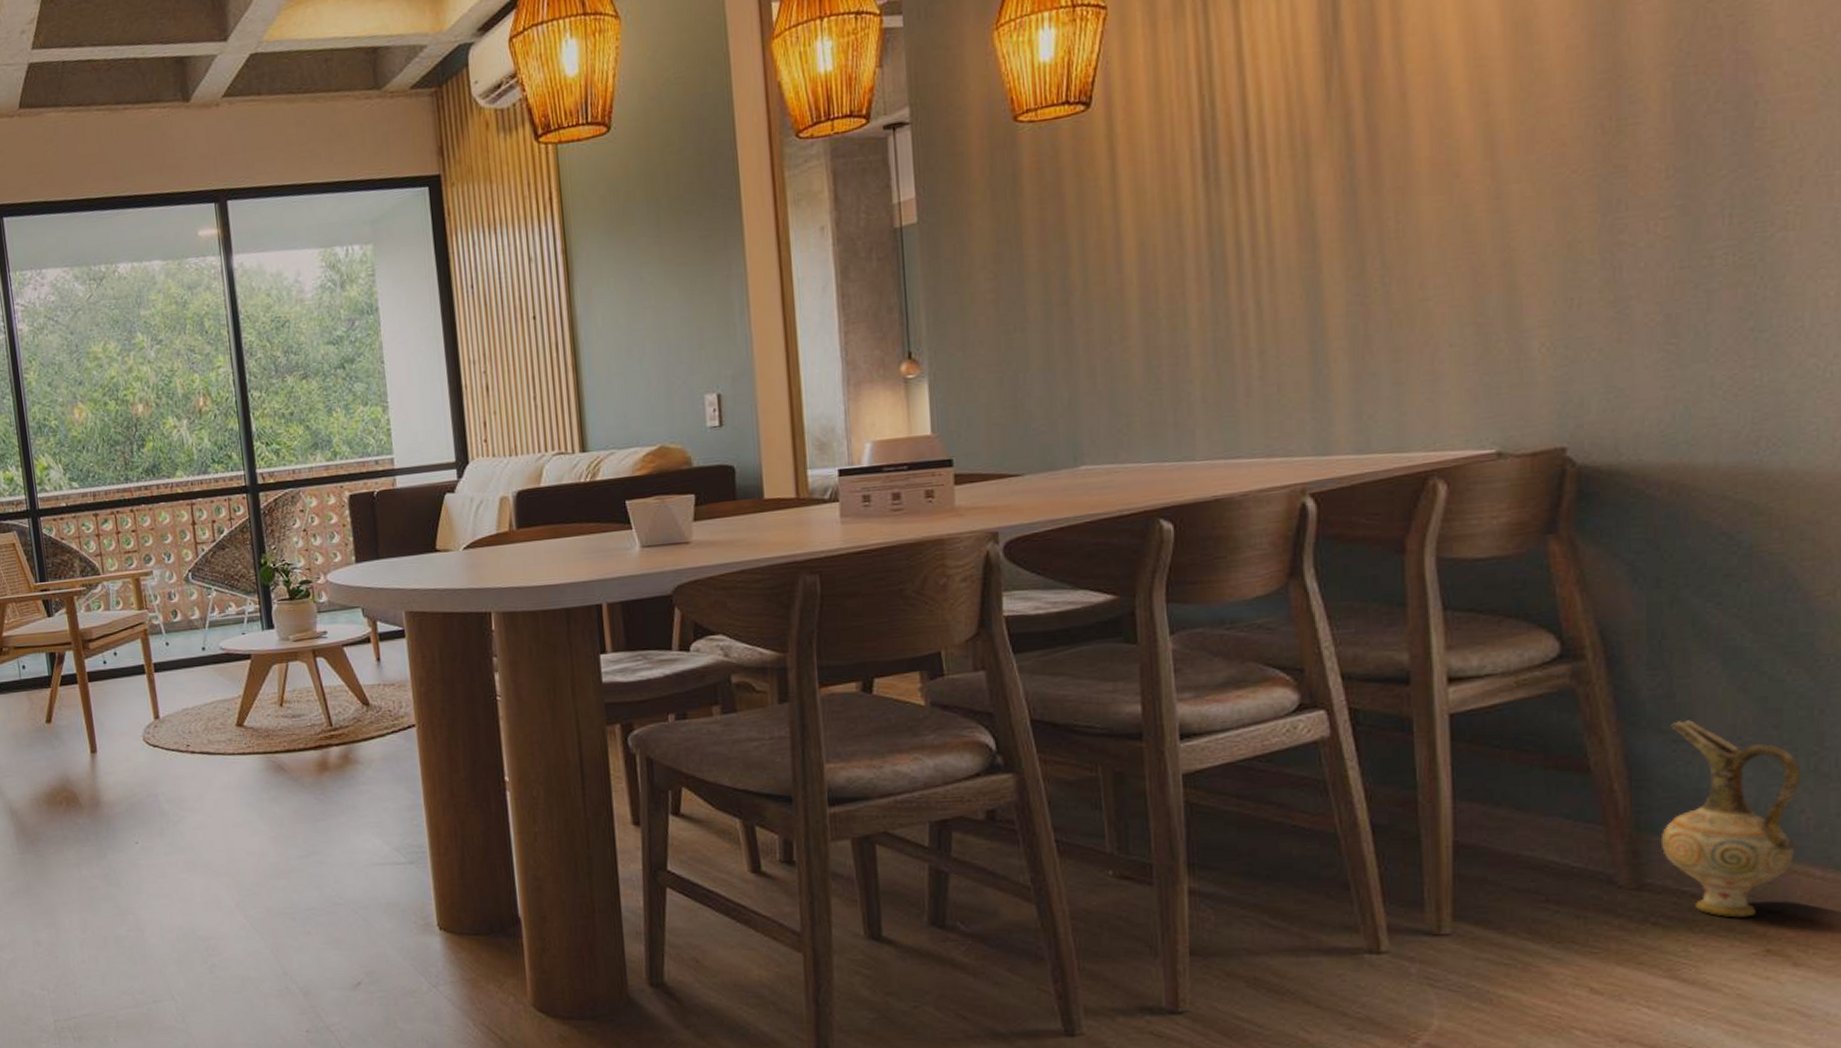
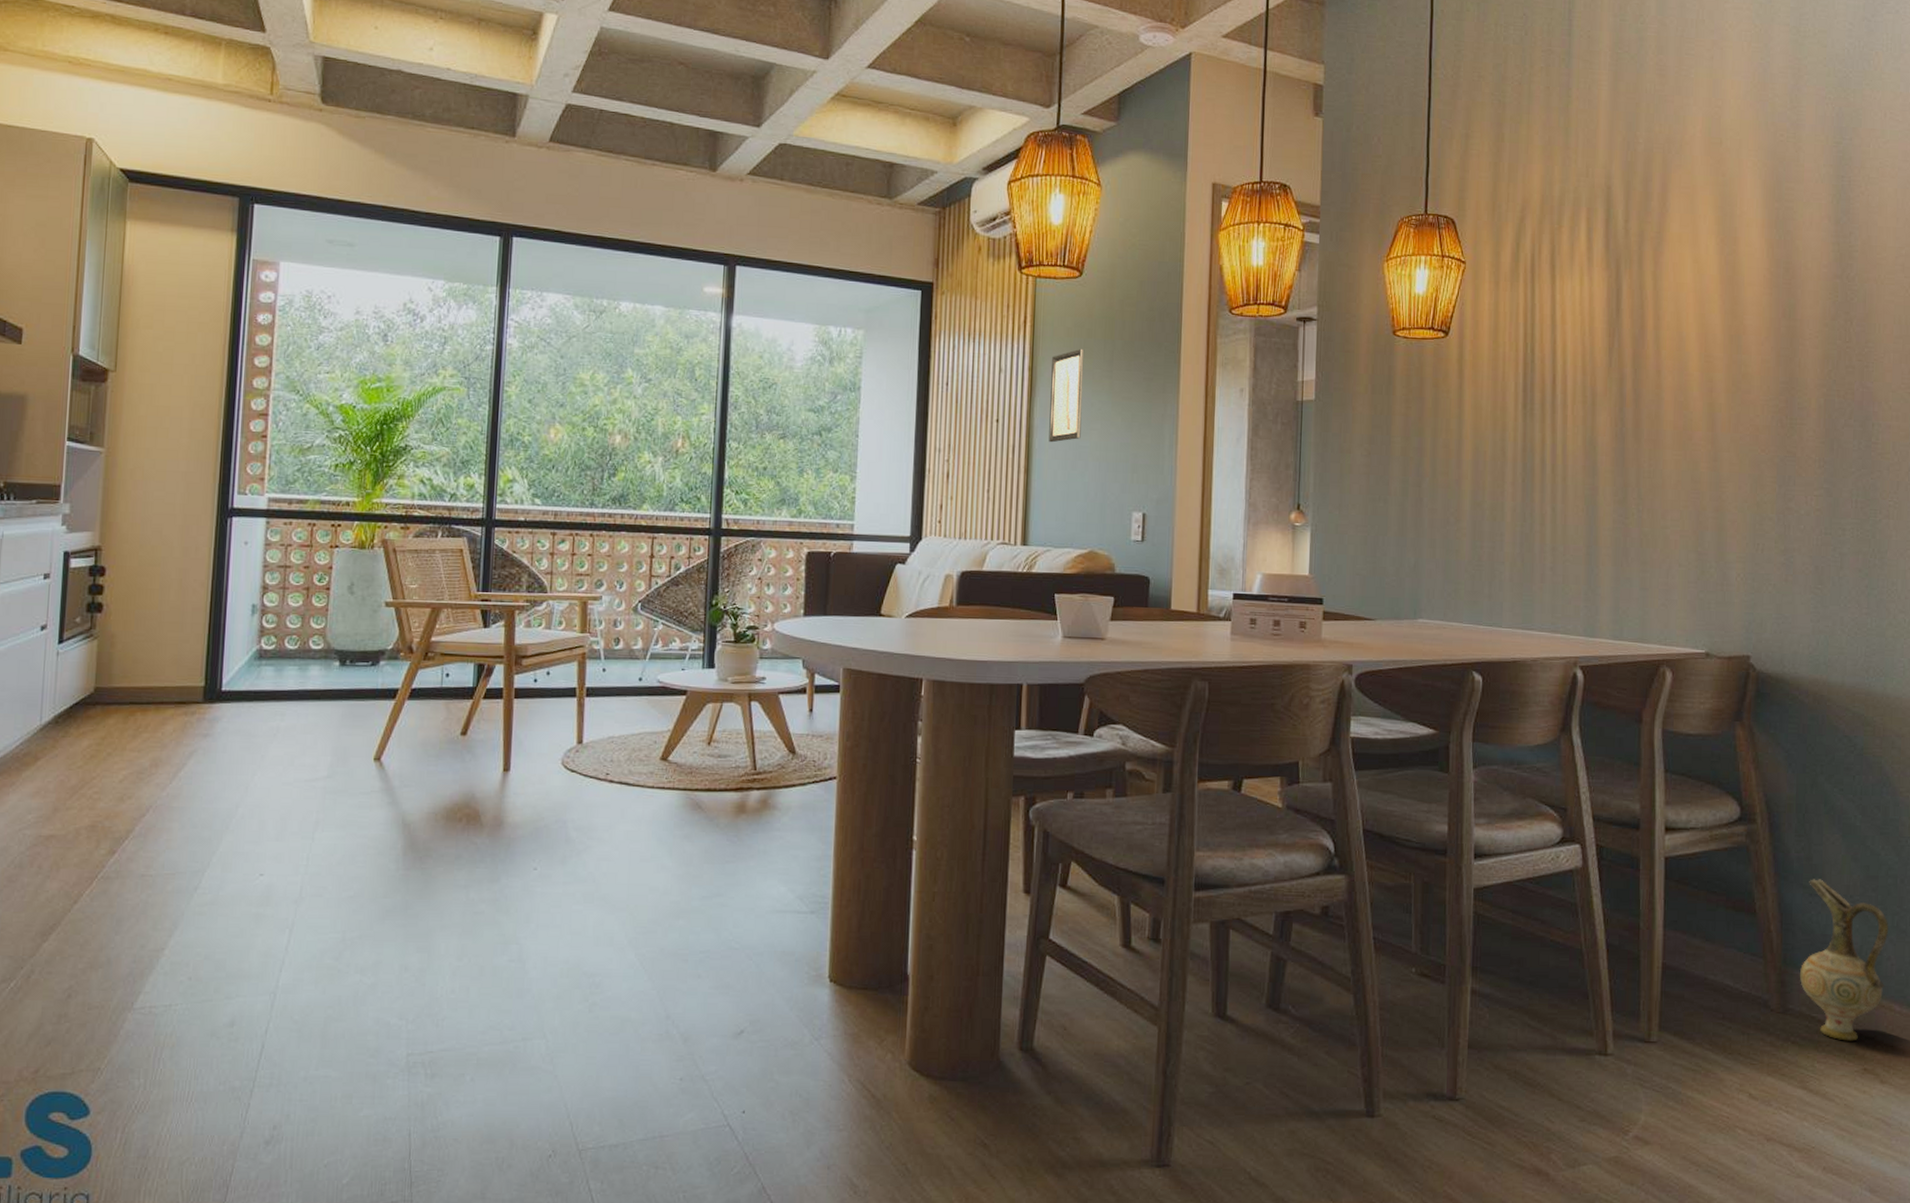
wall art: none [587,216,633,332] -> present [1049,348,1085,443]

